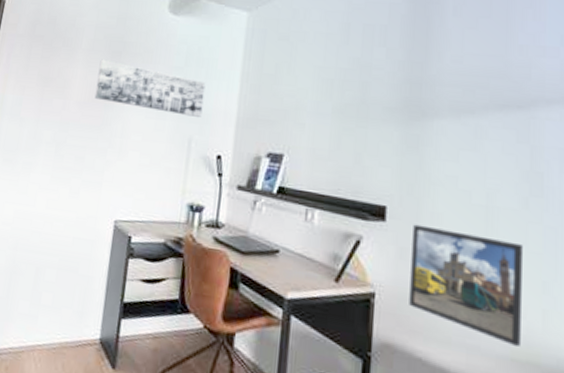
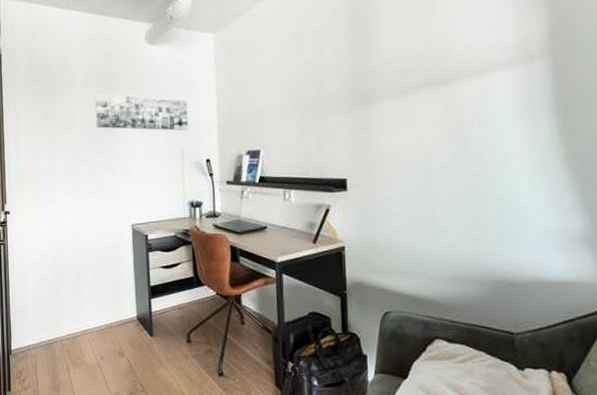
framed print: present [409,224,522,348] -> none [369,189,457,269]

